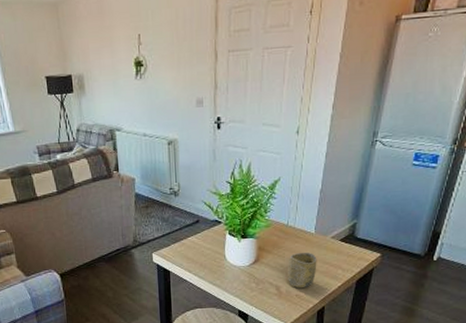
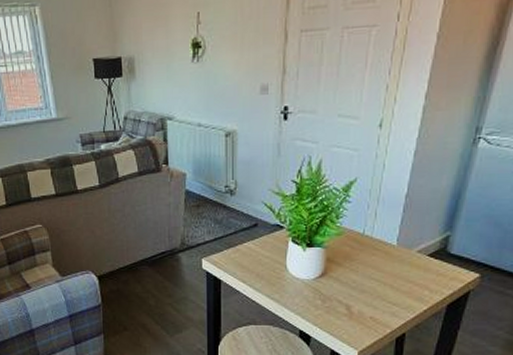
cup: present [288,252,317,289] -> none [361,267,399,310]

